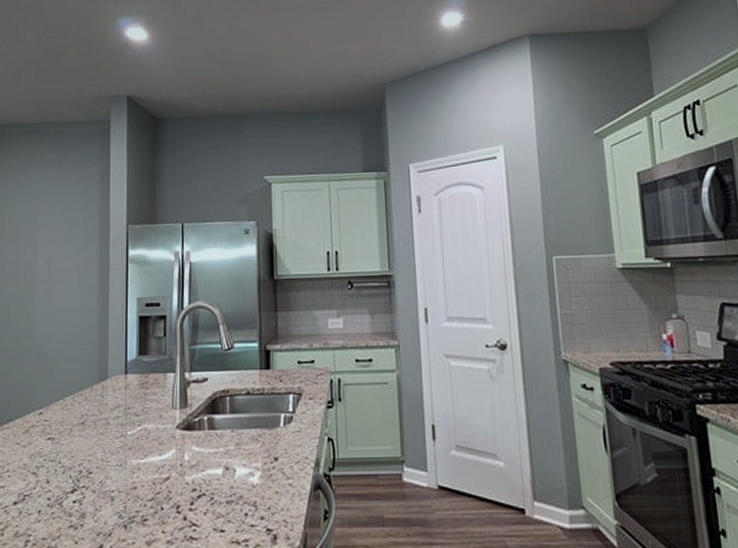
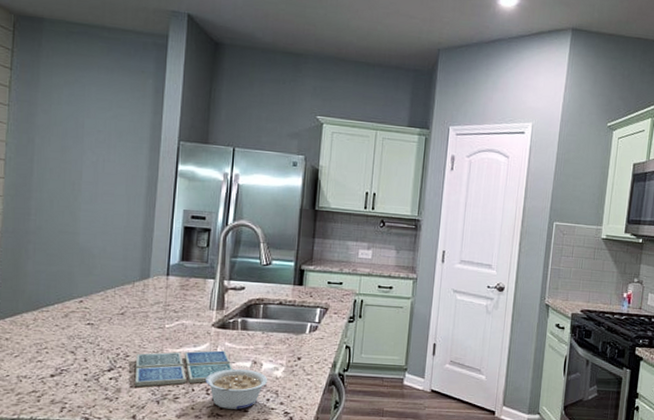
drink coaster: none [100,457,204,510] -> present [135,350,233,388]
legume: none [175,477,244,530] -> present [205,368,268,409]

